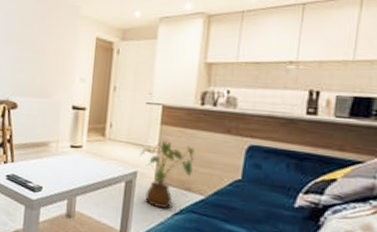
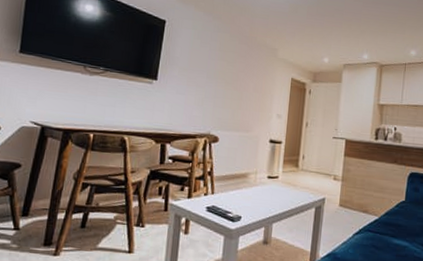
house plant: present [139,141,195,209] -> none [327,171,370,230]

